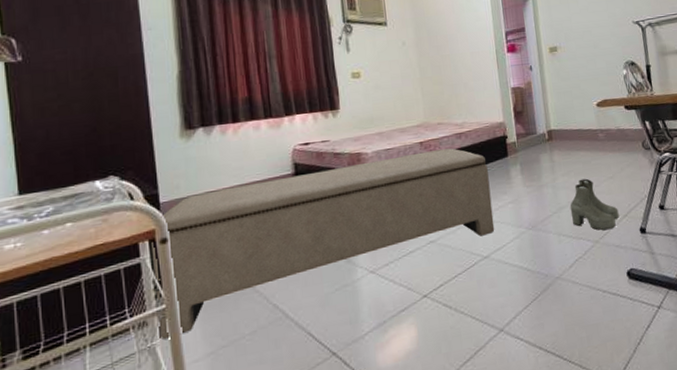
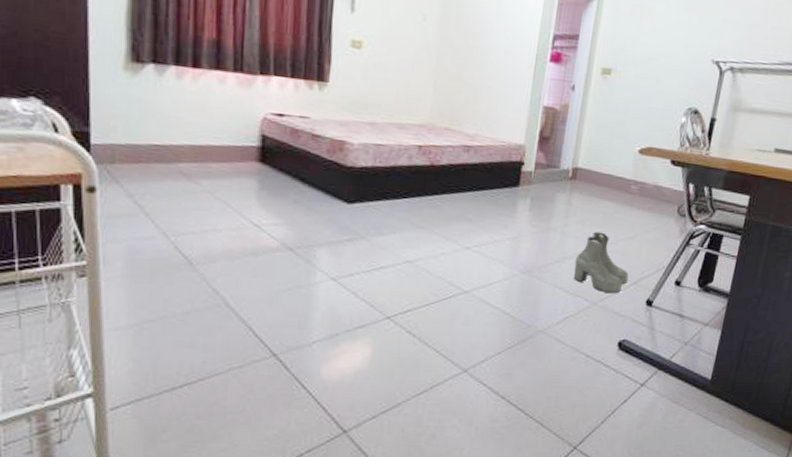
bench: present [150,148,495,340] -> none [74,144,493,299]

